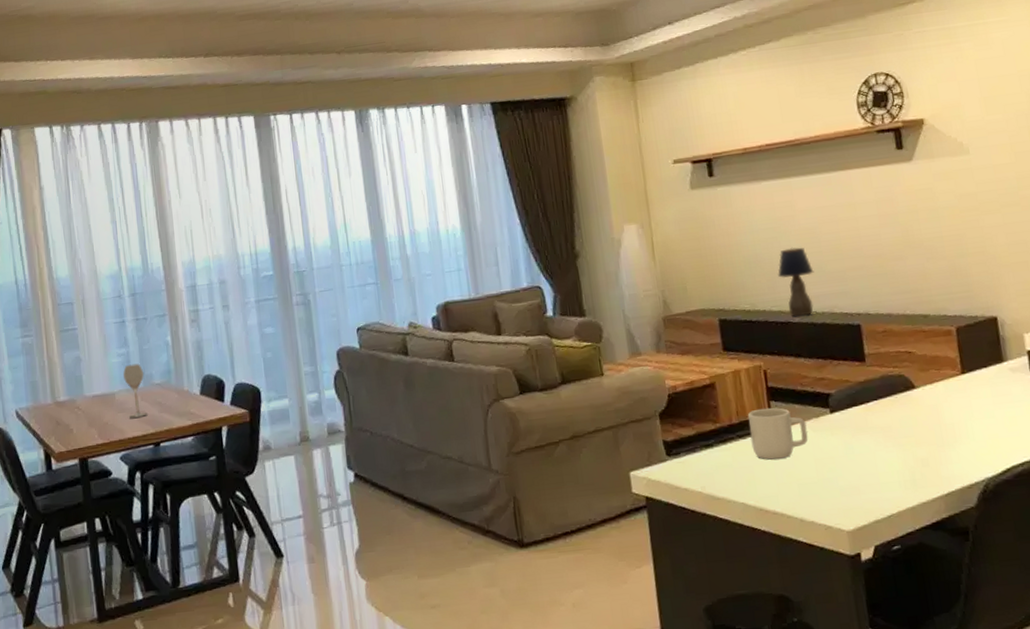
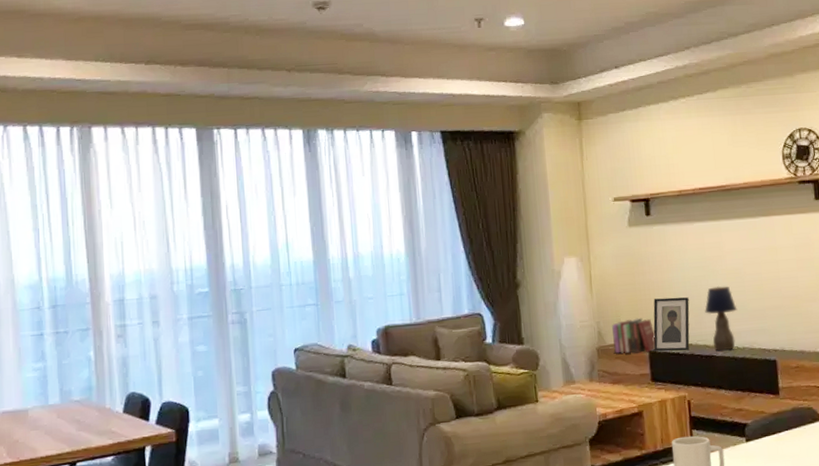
wineglass: present [123,363,148,418] -> none [38,379,64,436]
books: none [678,284,725,323] -> present [612,317,655,354]
picture frame: none [721,261,763,320] -> present [653,297,690,352]

